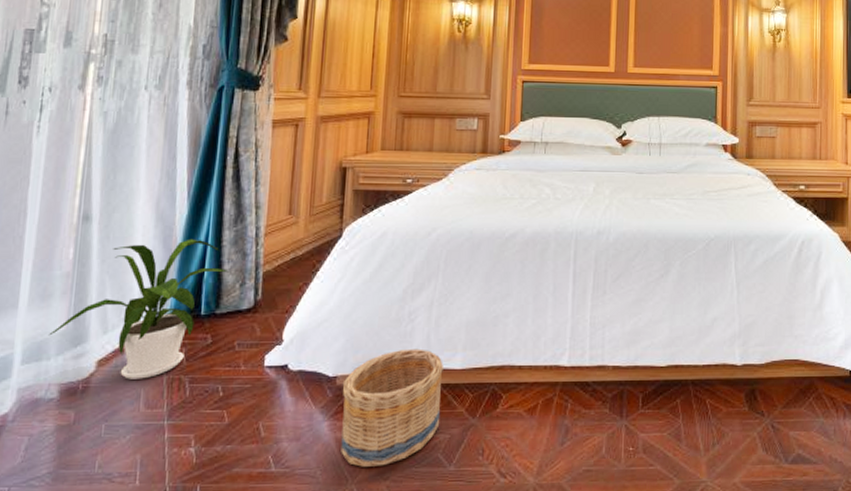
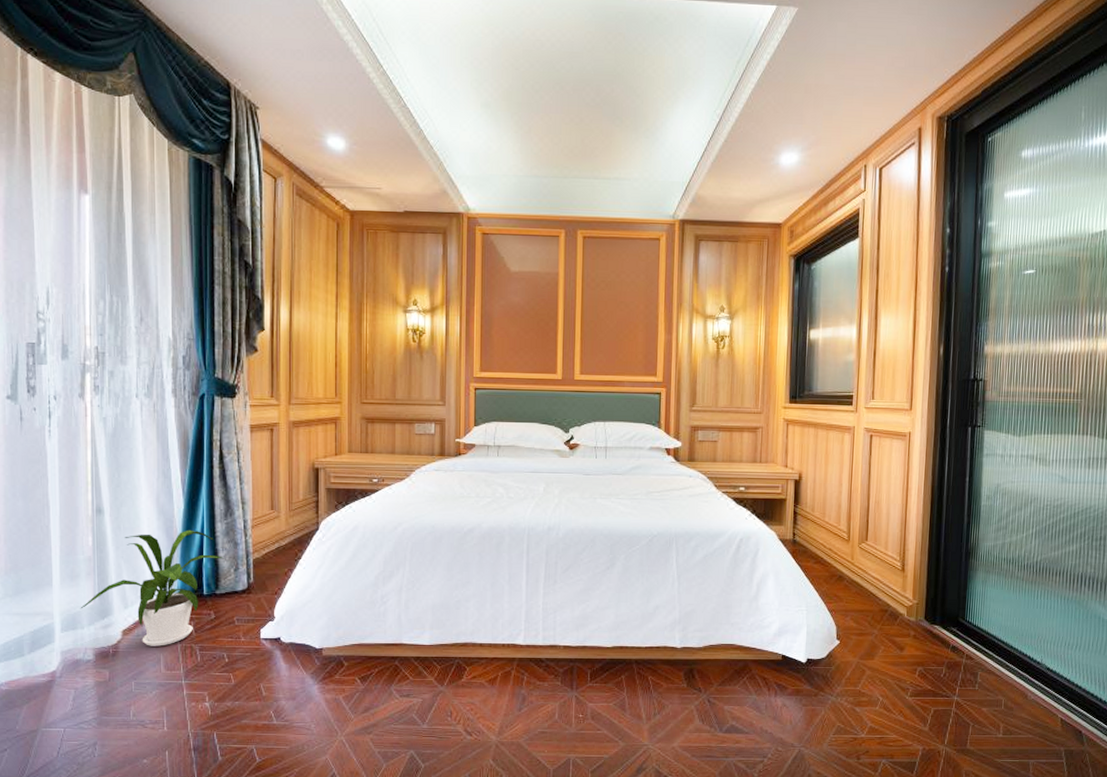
basket: present [341,348,443,467] -> none [328,627,414,723]

